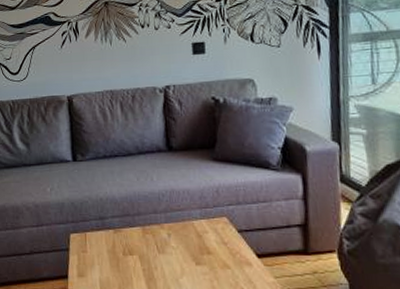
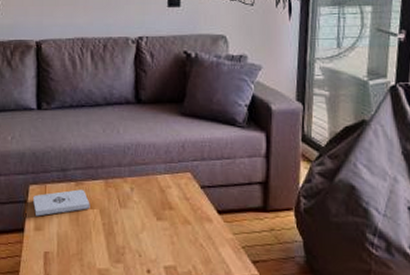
notepad: none [75,237,130,264] -> present [33,189,90,217]

